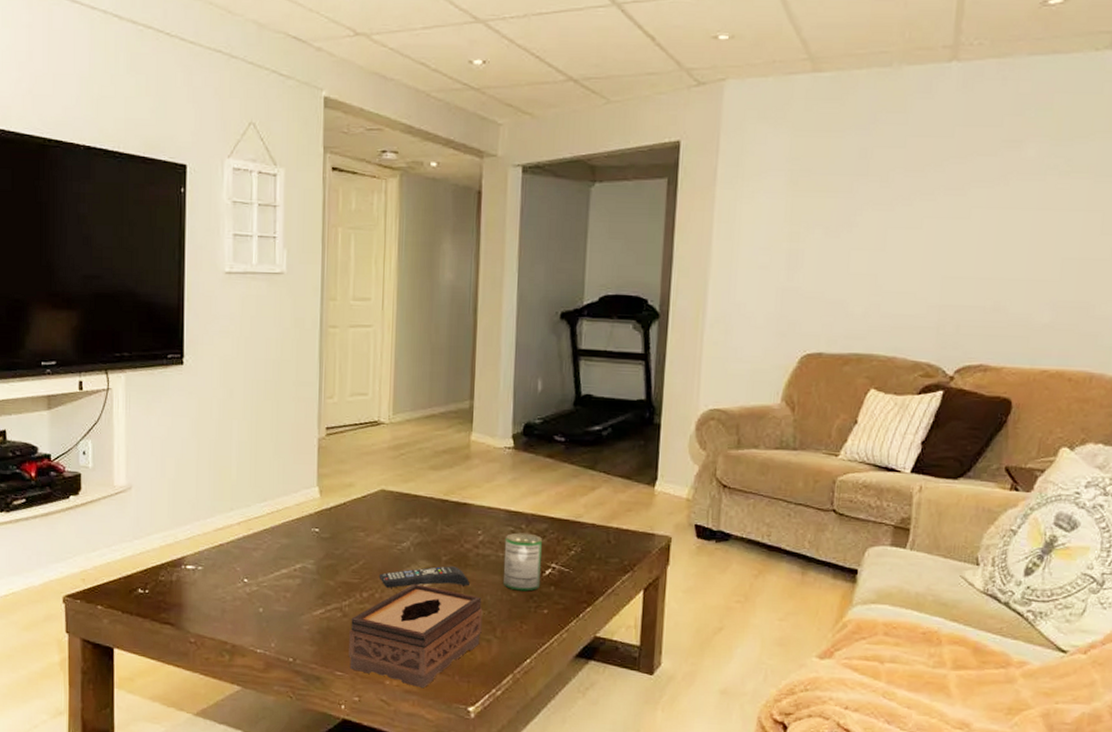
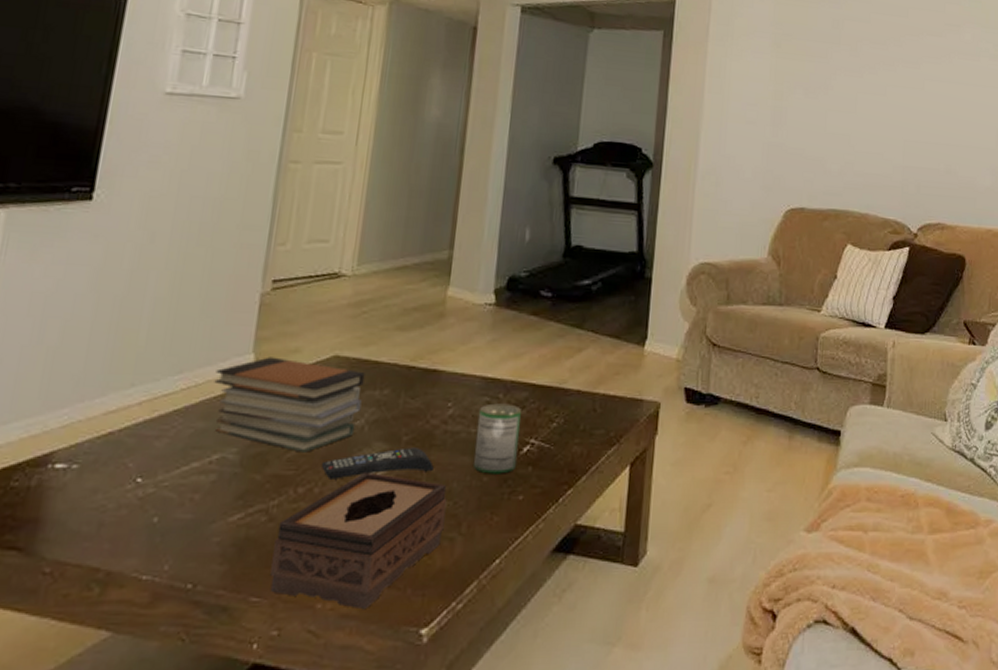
book stack: none [291,489,407,566] -> present [214,357,365,453]

